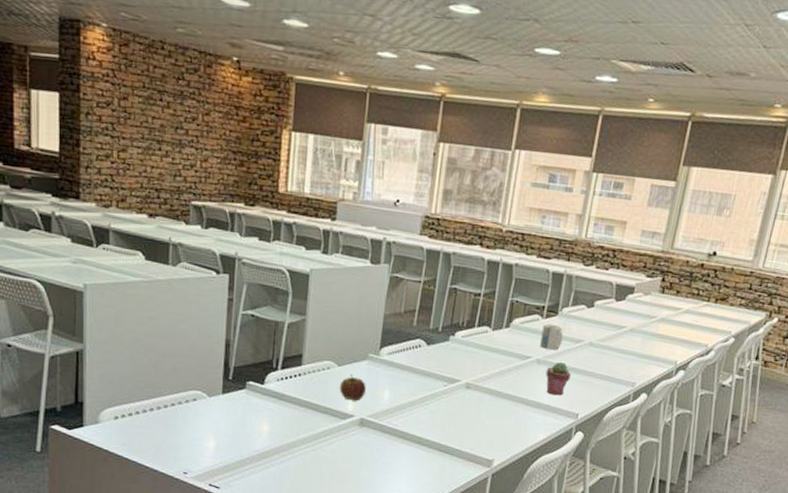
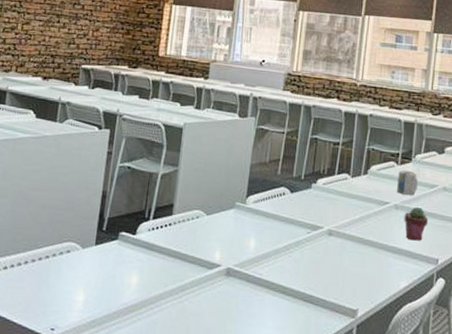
apple: present [339,374,366,401] -> none [207,222,233,250]

